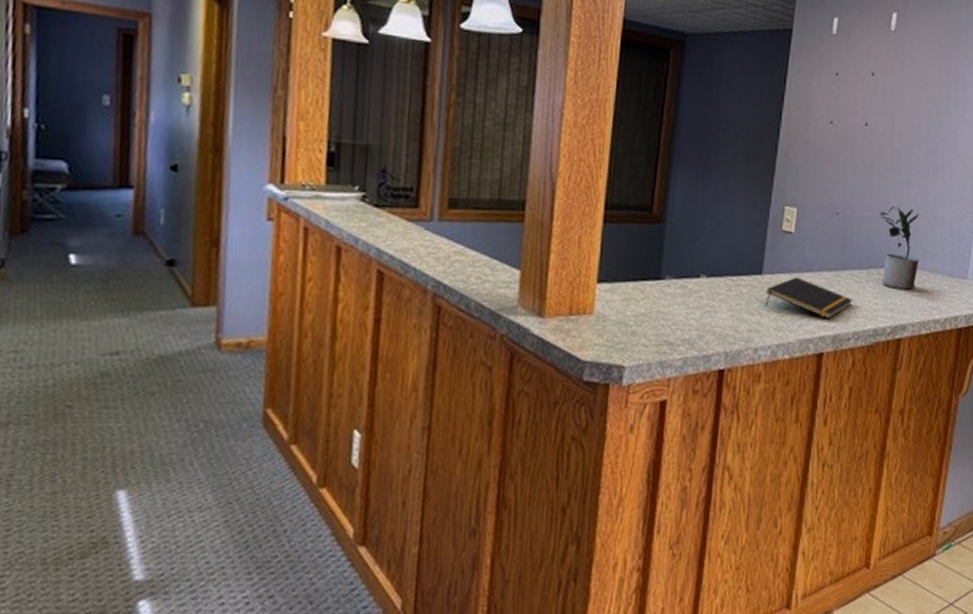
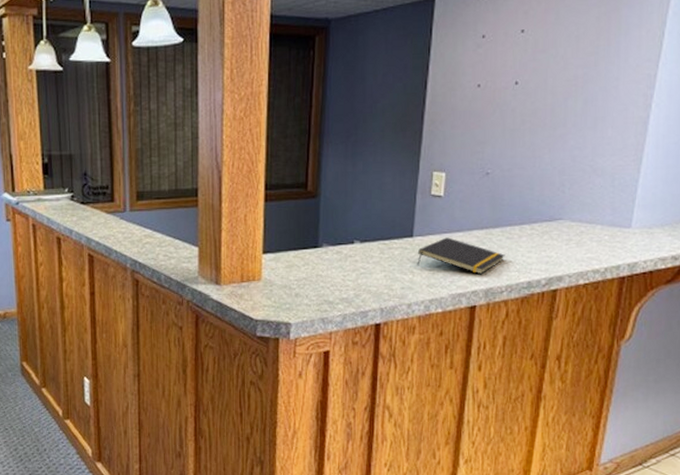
potted plant: present [880,206,920,289] -> none [532,162,577,242]

